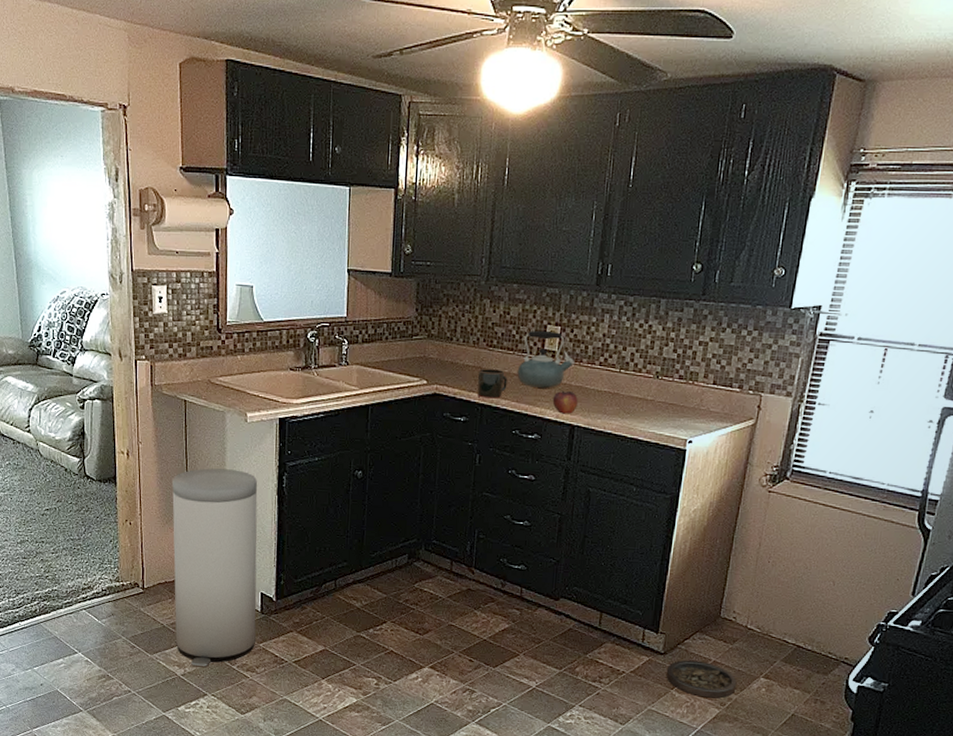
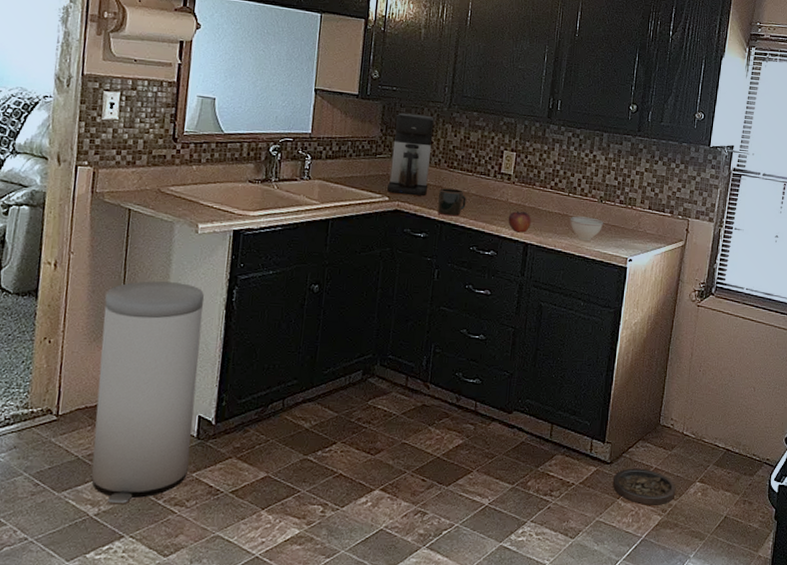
coffee maker: none [425,289,472,379] -> present [387,113,435,197]
kettle: present [517,330,575,389] -> none [475,154,529,209]
bowl: none [621,394,661,422] -> present [570,216,604,242]

